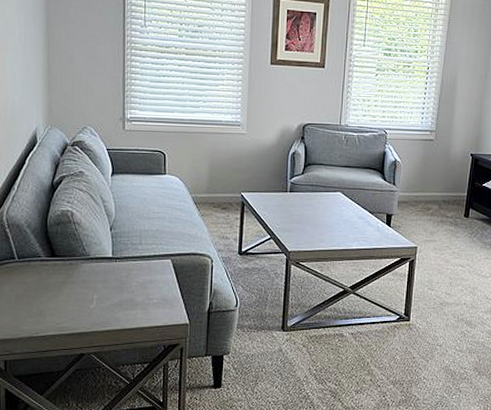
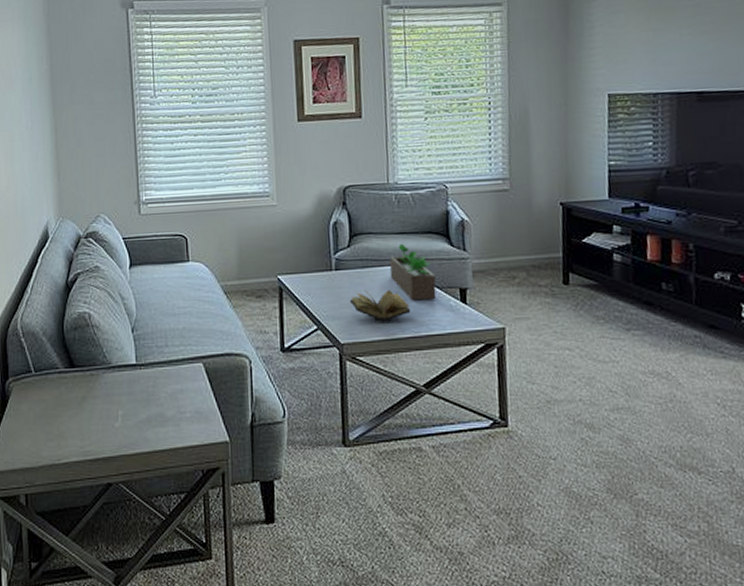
book: none [298,210,347,236] -> present [349,289,411,322]
succulent planter: none [333,175,369,222] -> present [389,243,437,301]

